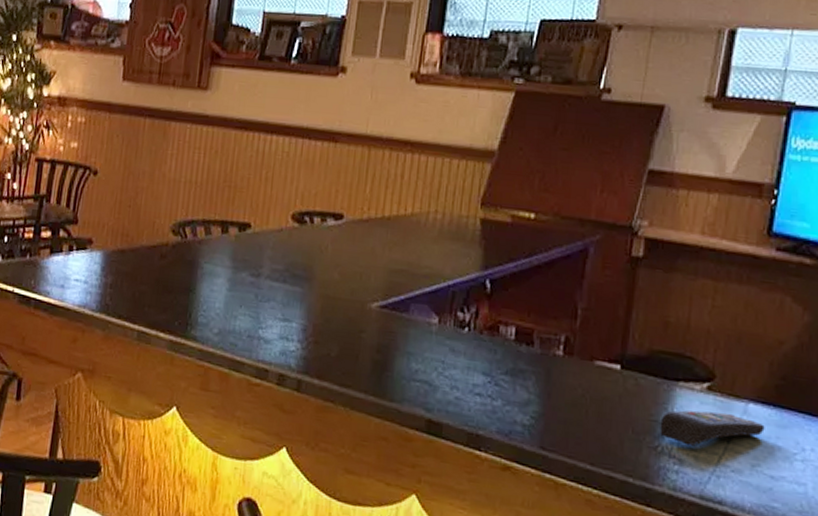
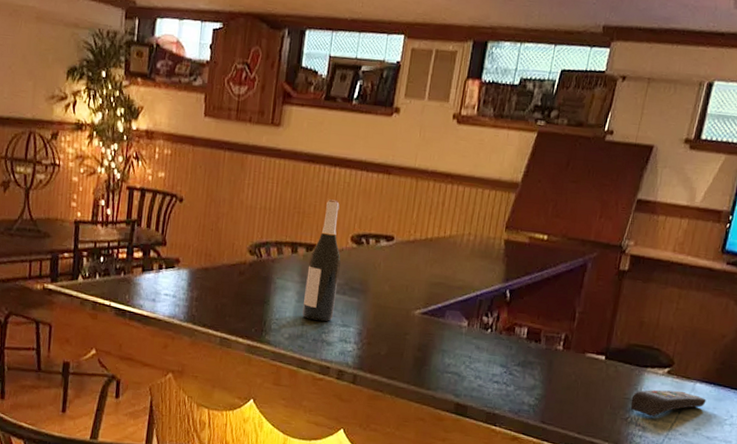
wine bottle: none [234,171,280,315] -> present [302,199,341,322]

